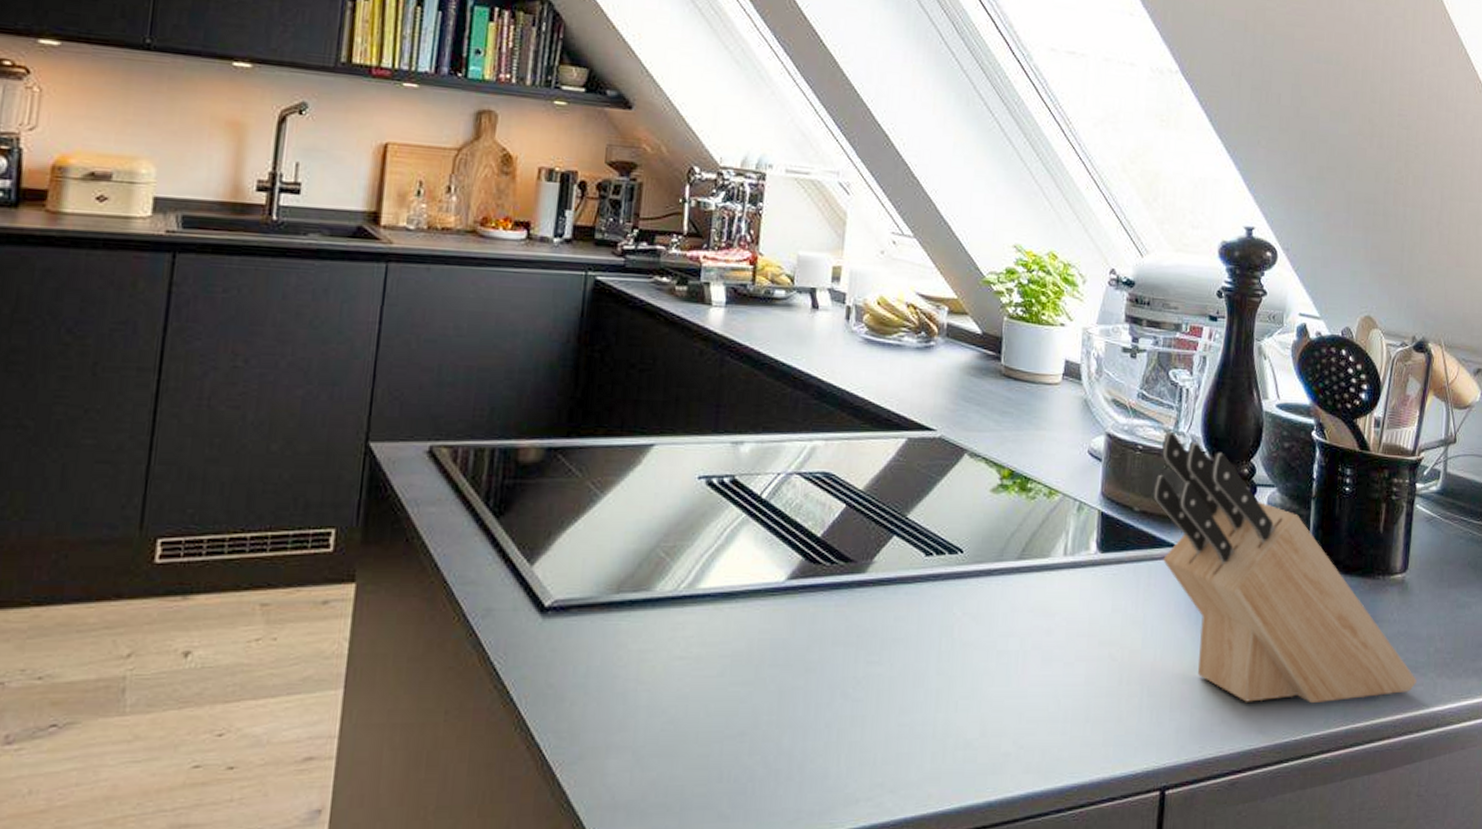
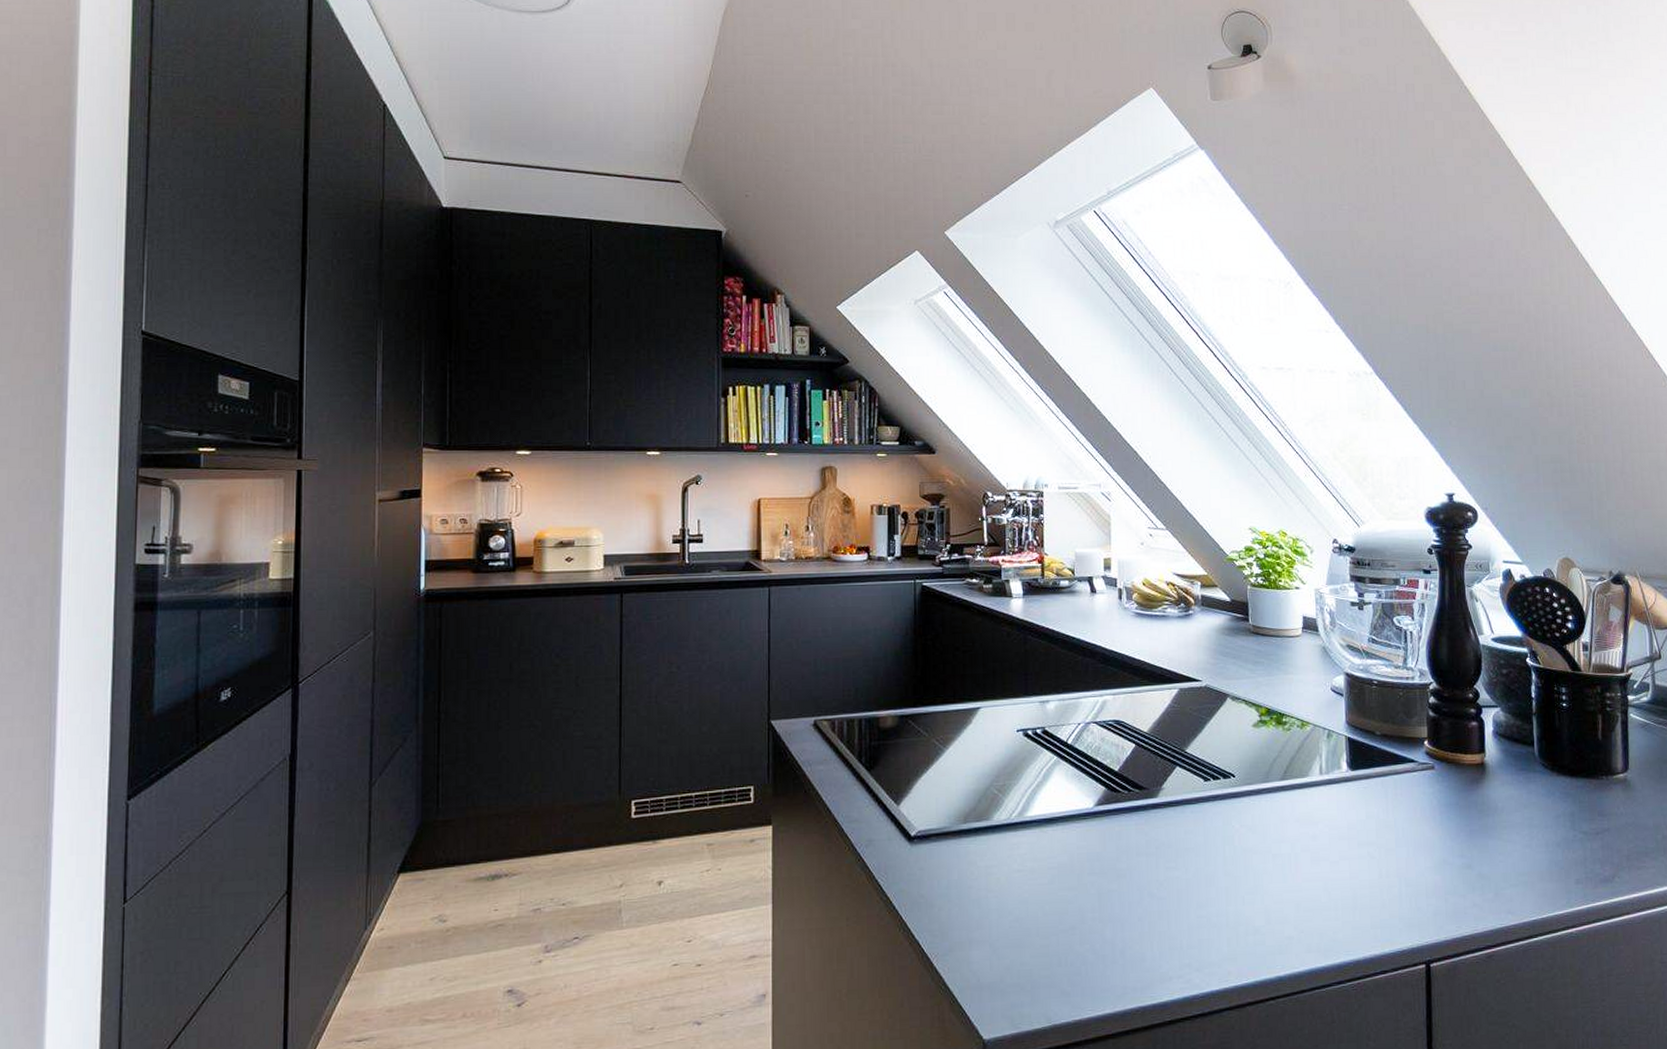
knife block: present [1152,431,1417,704] -> none [1390,667,1648,888]

